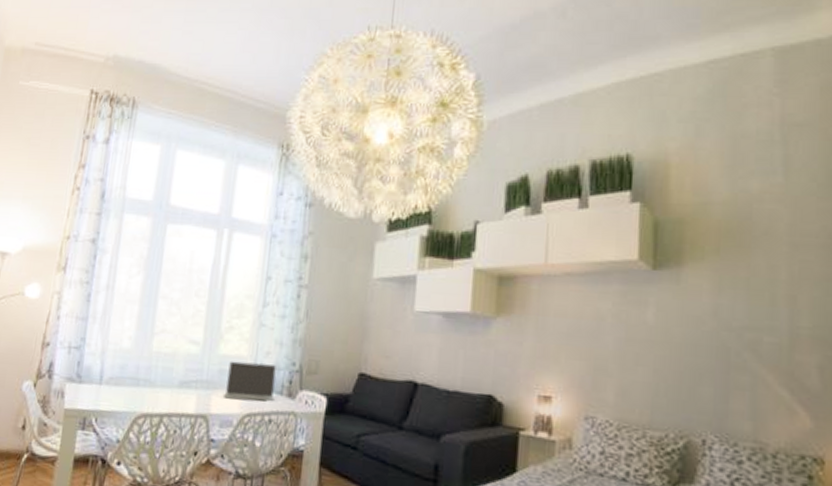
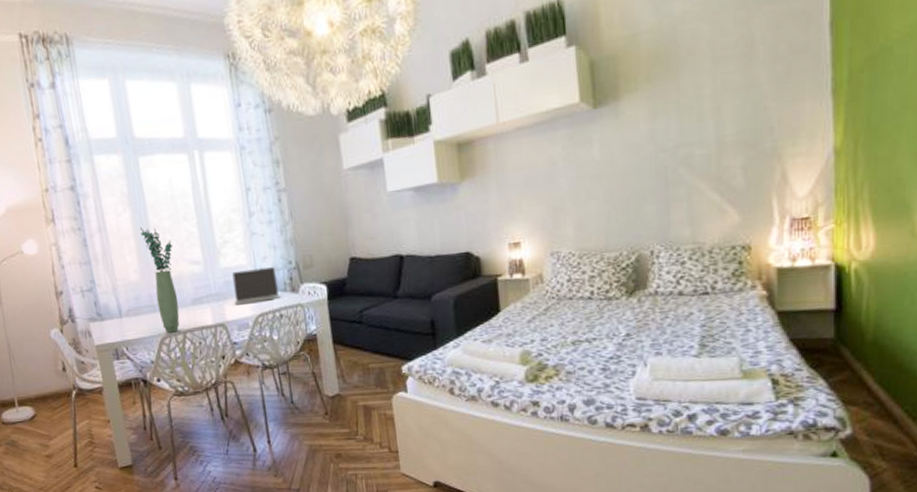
vase: none [140,294,176,414] -> present [140,227,180,333]

